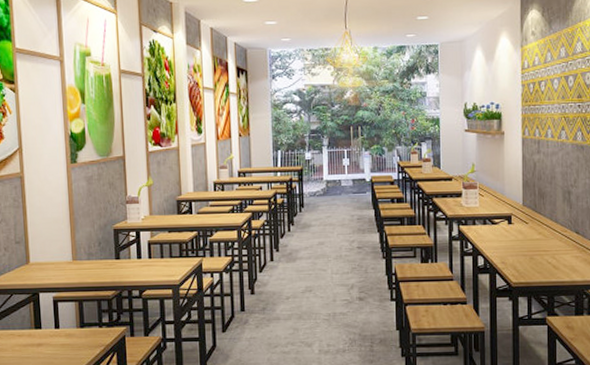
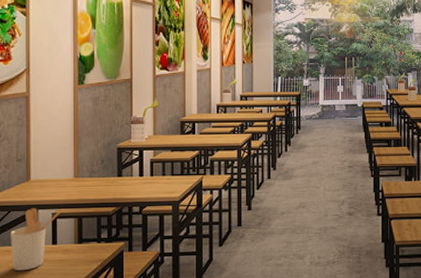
utensil holder: none [14,292,63,355] -> present [10,208,63,271]

